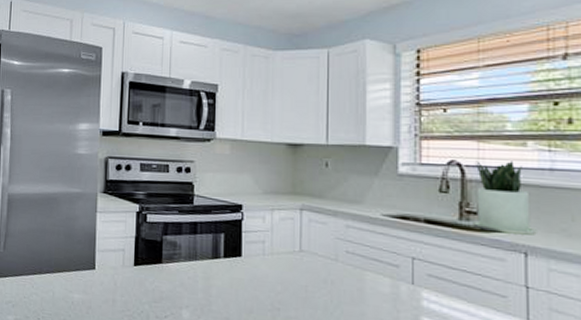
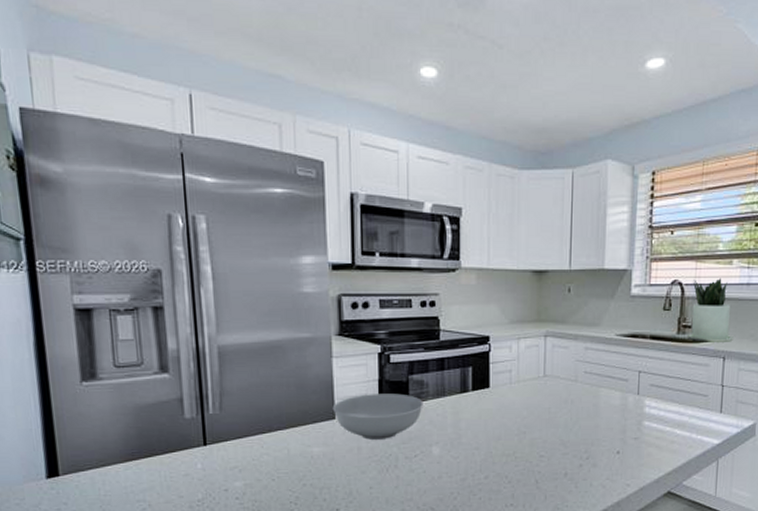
bowl: none [93,249,176,296] -> present [332,393,423,440]

